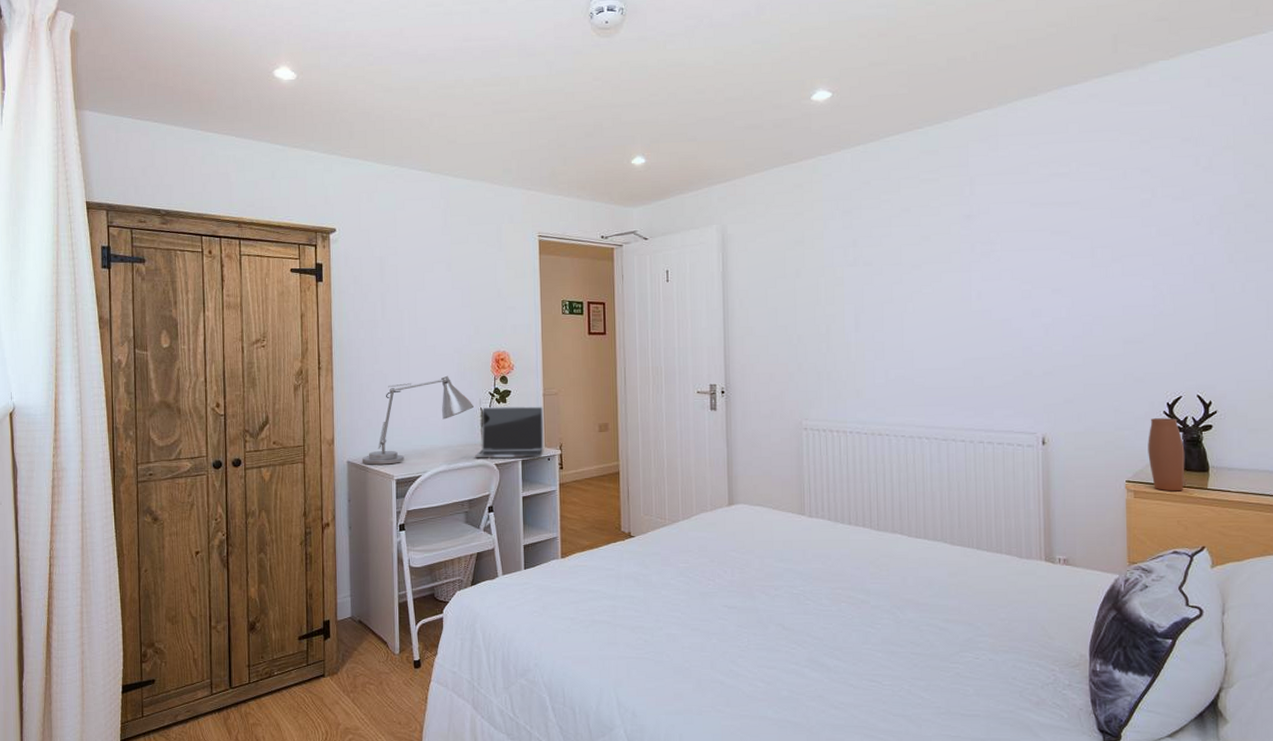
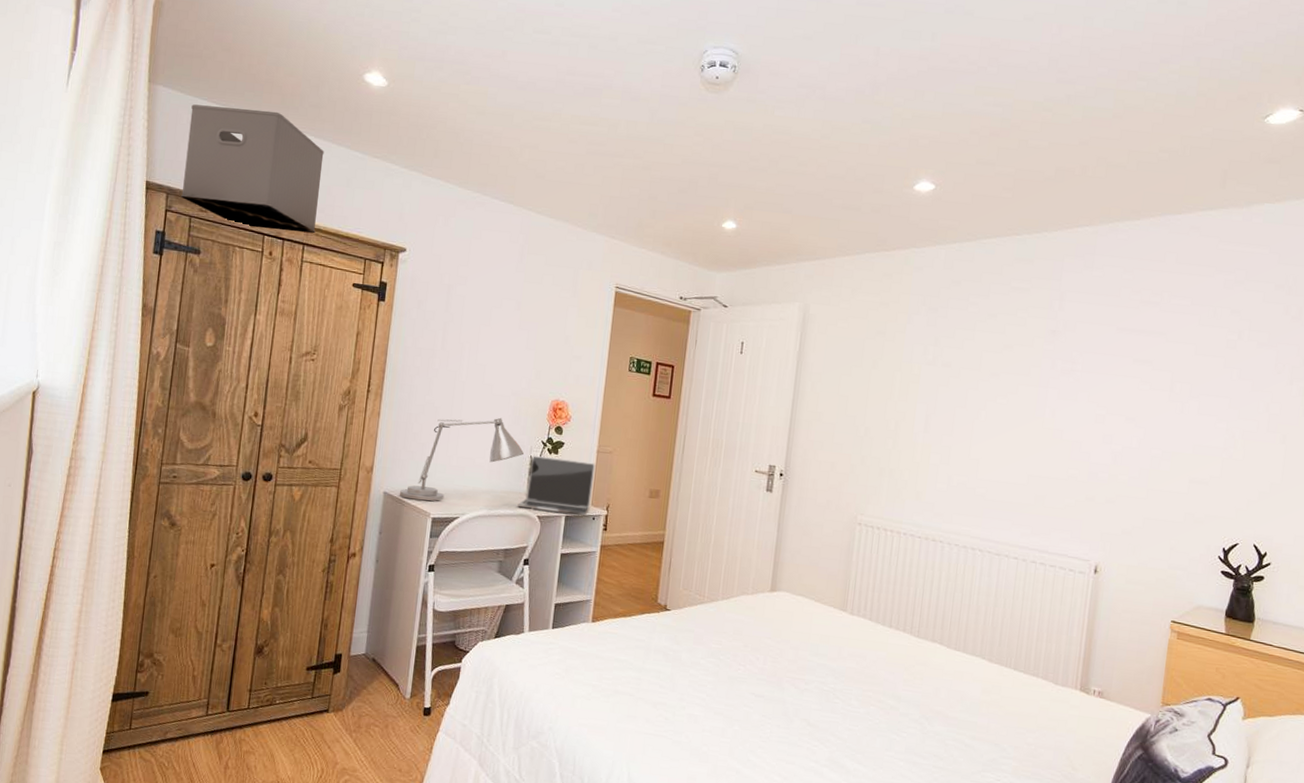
storage box: none [118,118,249,230] -> present [181,104,324,234]
vase: present [1148,418,1185,492] -> none [1196,562,1234,639]

